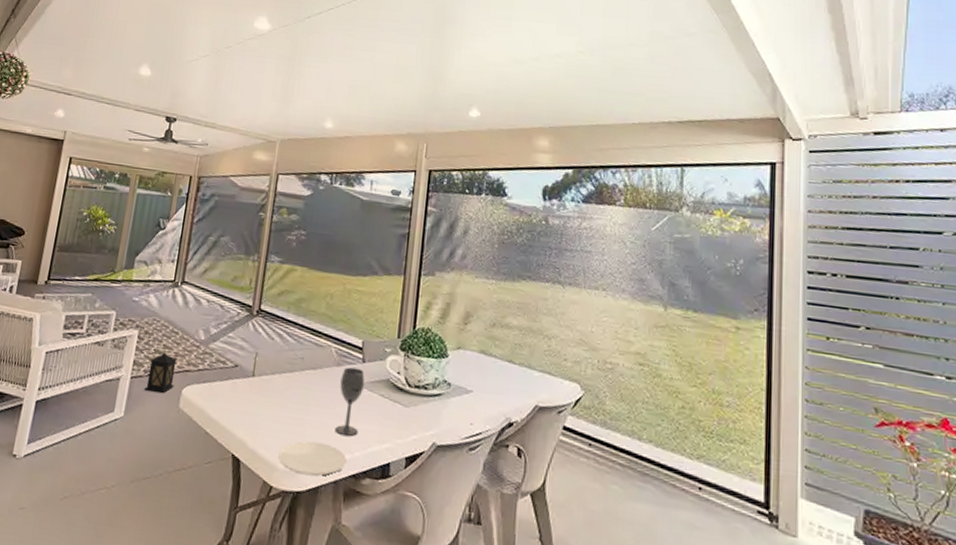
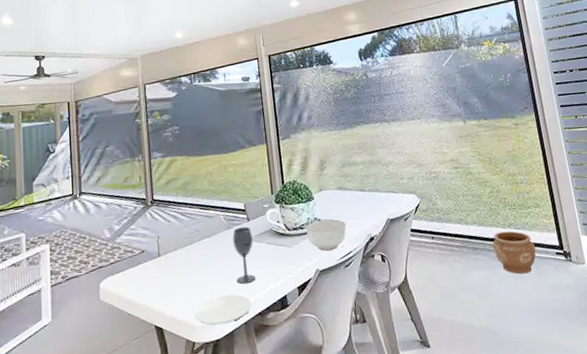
lantern: present [144,351,178,393] -> none [64,255,92,294]
bowl: none [430,383,482,425] -> present [306,219,346,251]
ceramic pot: none [669,461,729,527] -> present [492,231,536,275]

